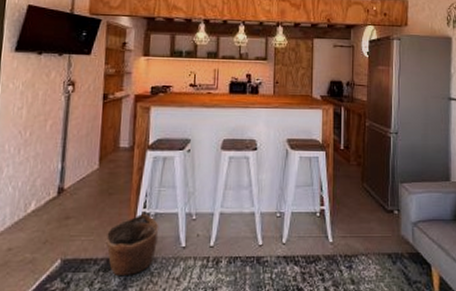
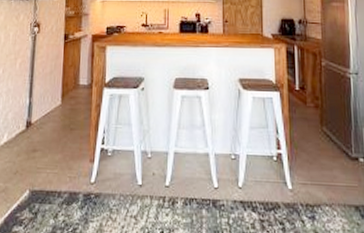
basket: present [105,213,159,277] -> none [68,149,117,211]

